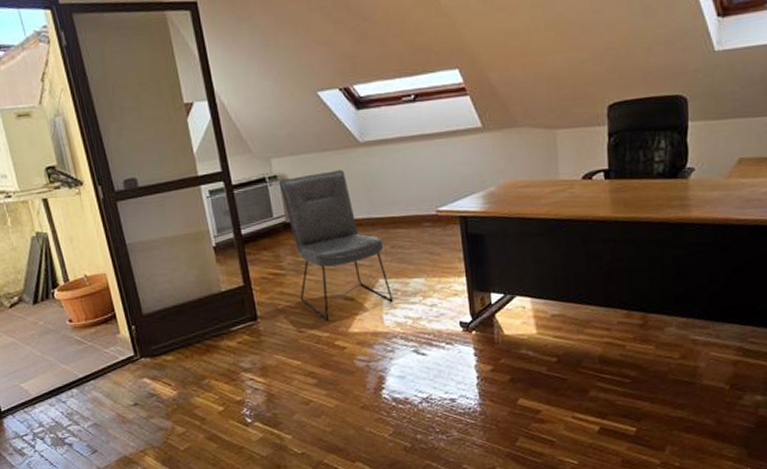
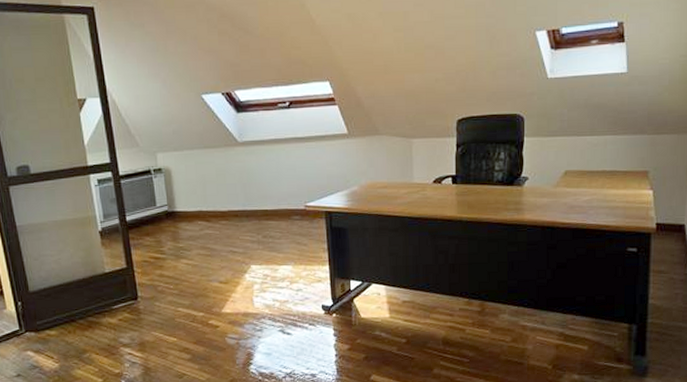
chair: present [278,170,393,321] -> none [163,166,263,302]

